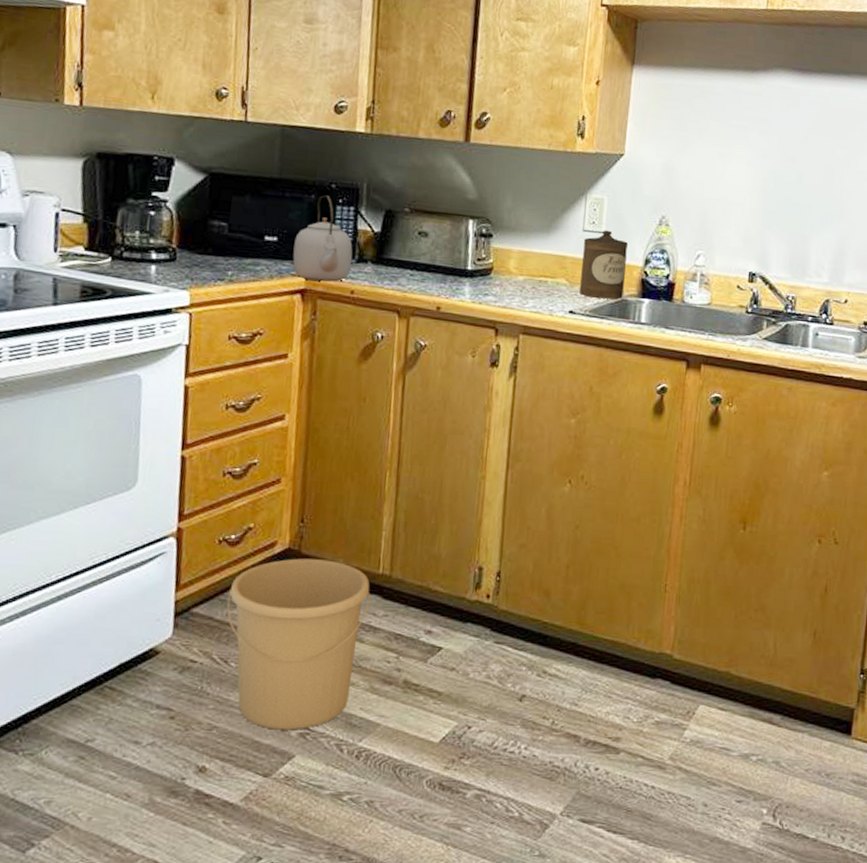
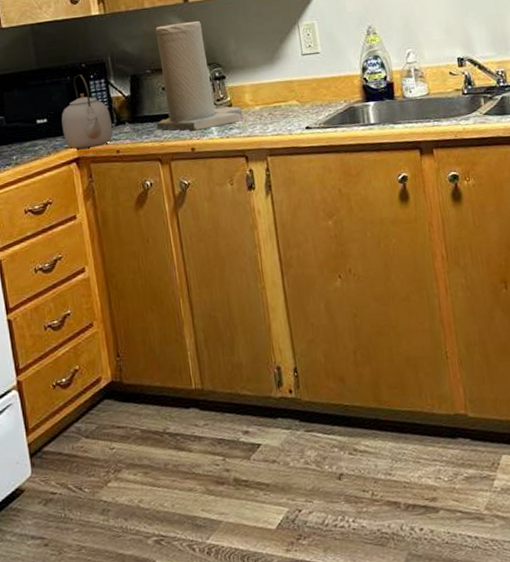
bucket: present [227,558,371,730] -> none [70,385,191,541]
paper towel: none [402,161,503,289] -> present [155,20,242,131]
canister: present [580,230,628,299] -> none [305,49,350,112]

